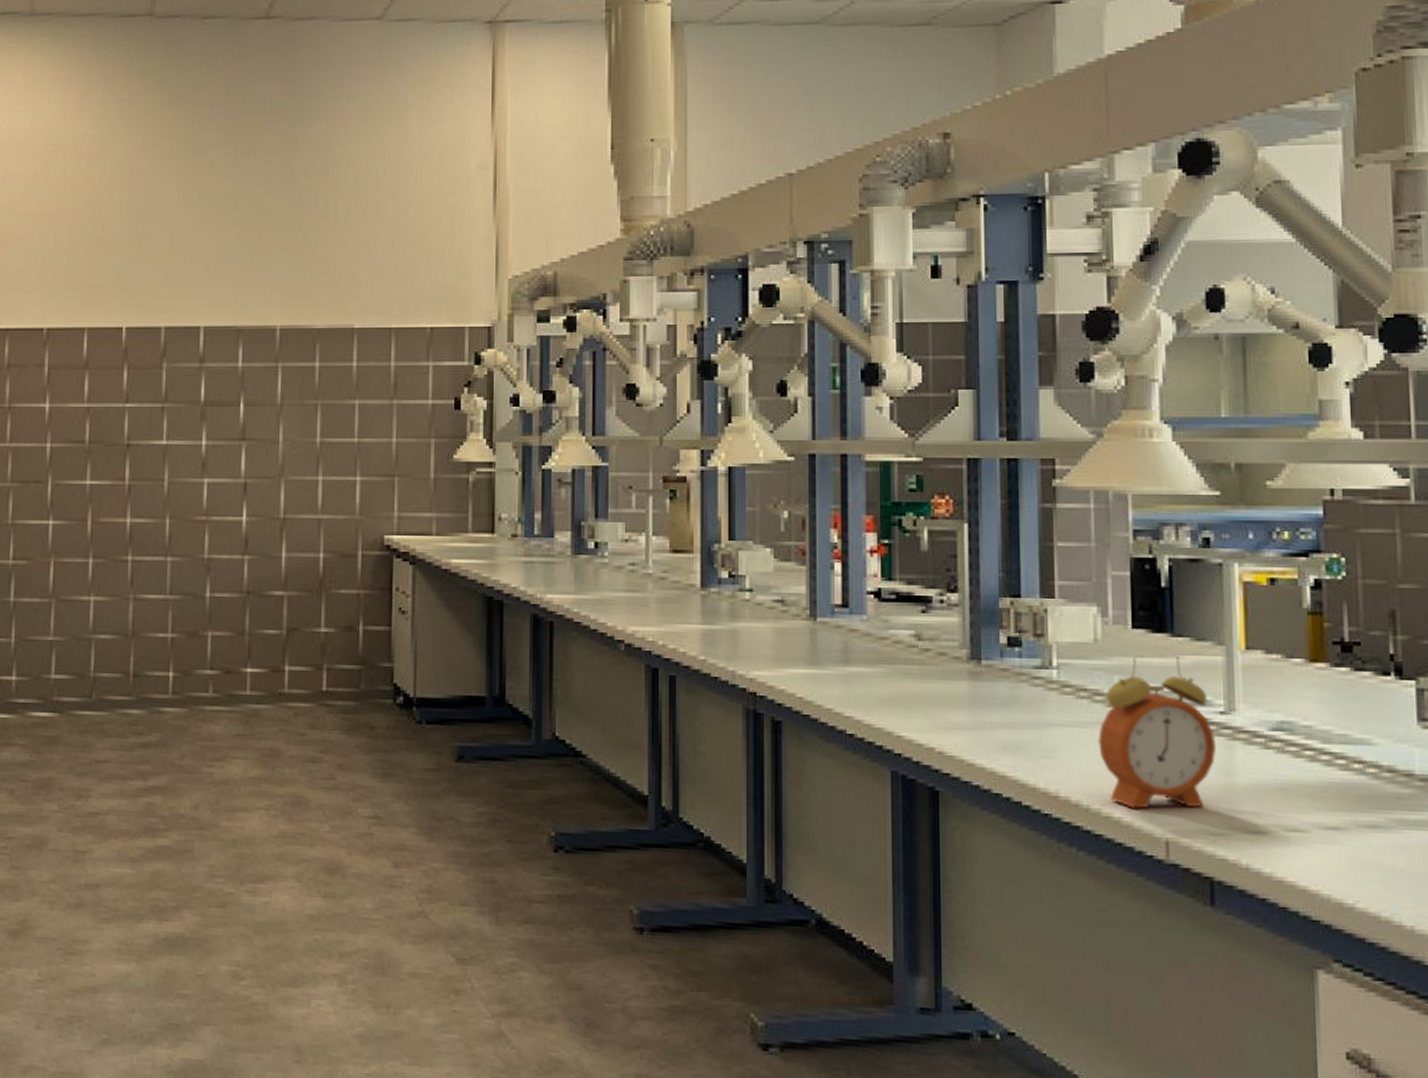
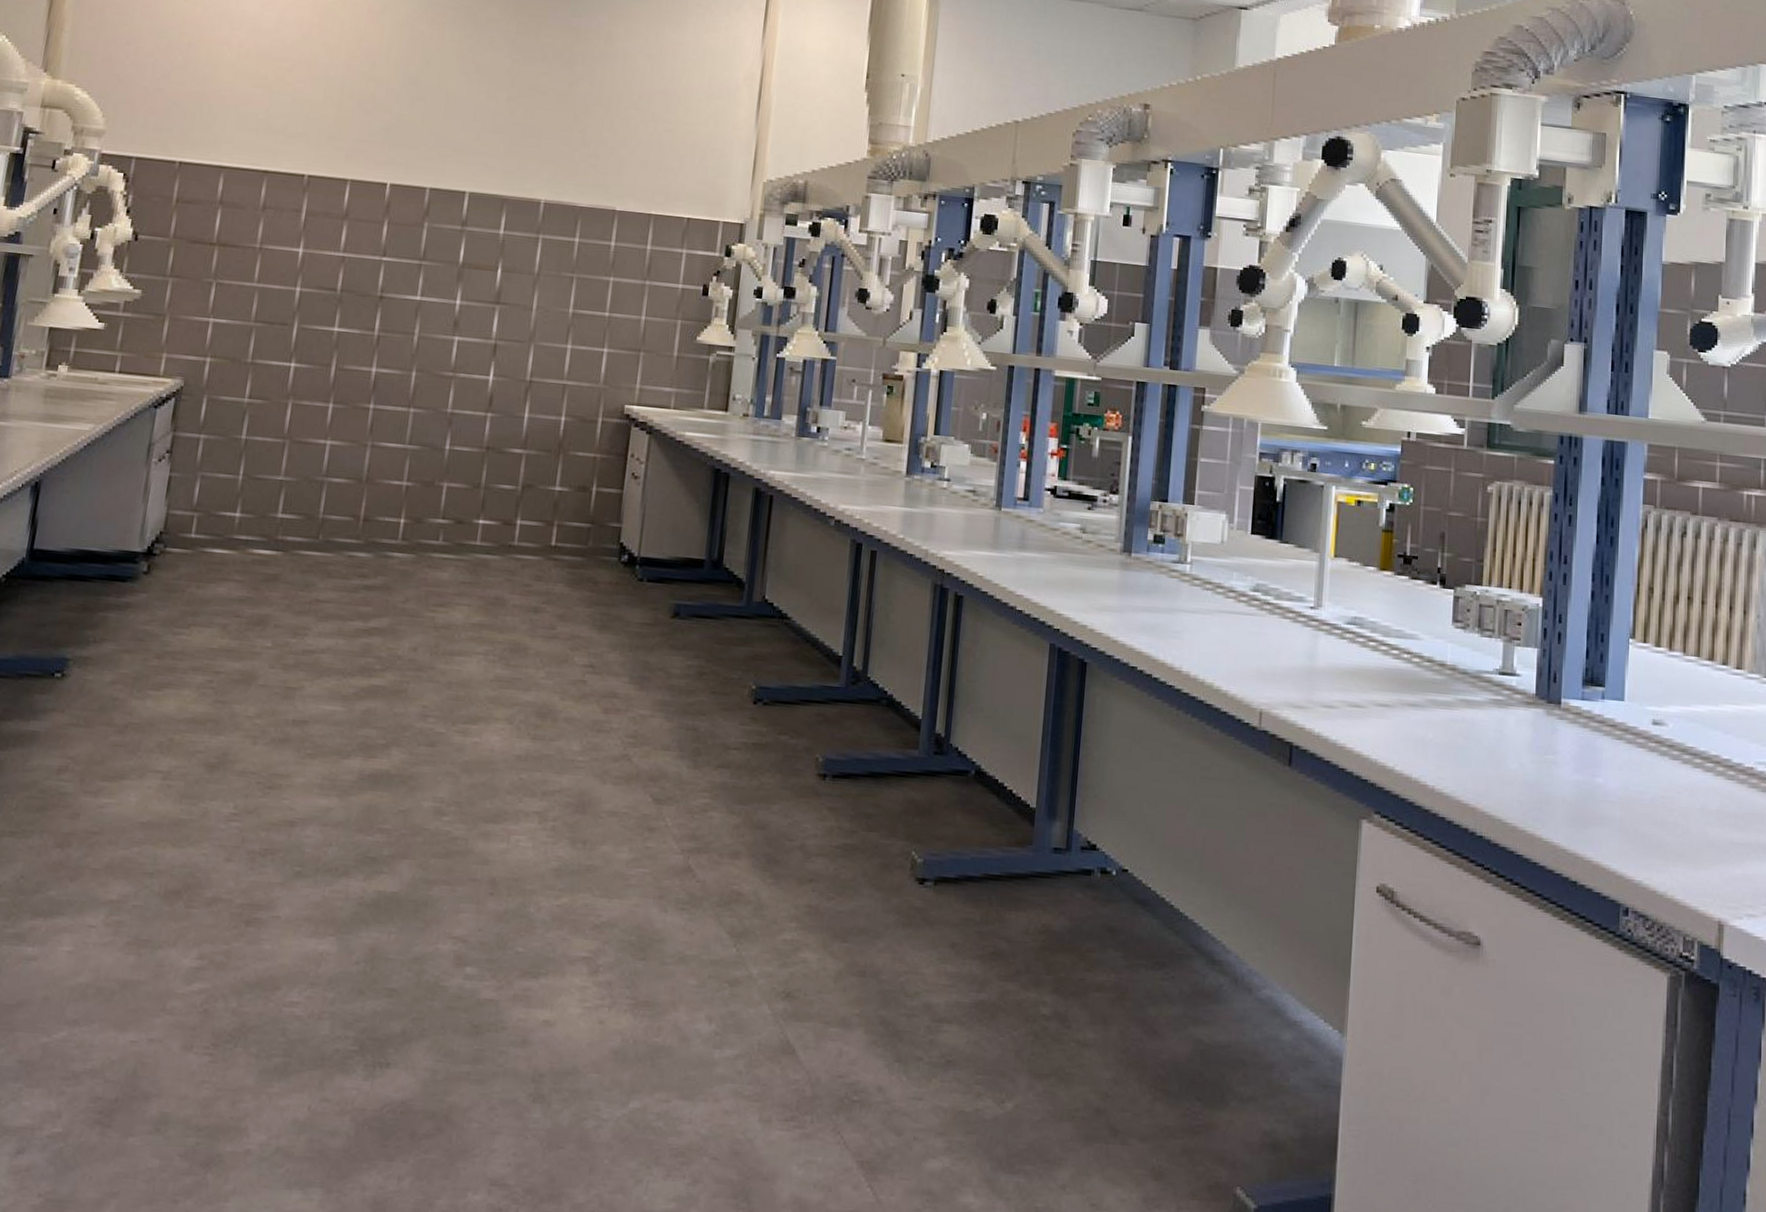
alarm clock: present [1098,655,1217,809] -> none [1216,557,1305,685]

